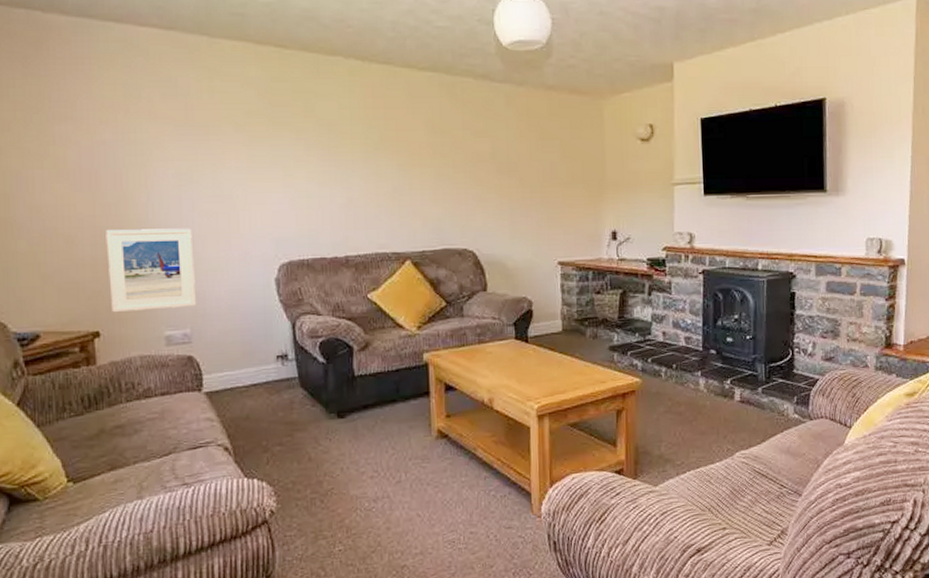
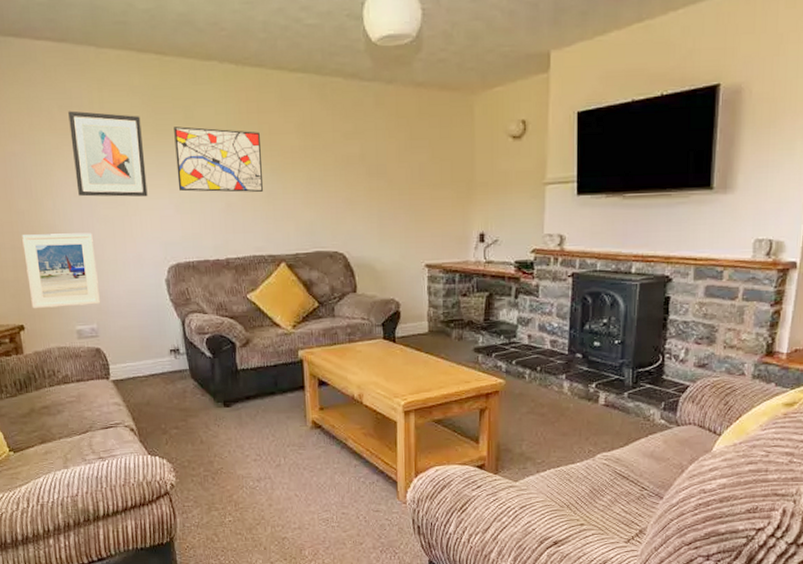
wall art: none [172,99,259,191] -> present [68,110,148,197]
wall art: none [292,120,388,188] -> present [174,126,263,192]

